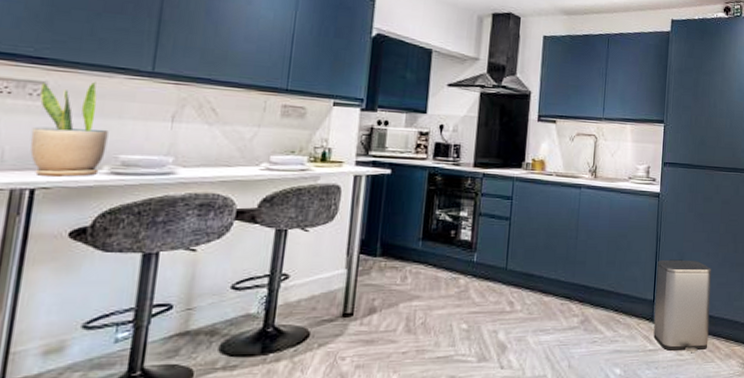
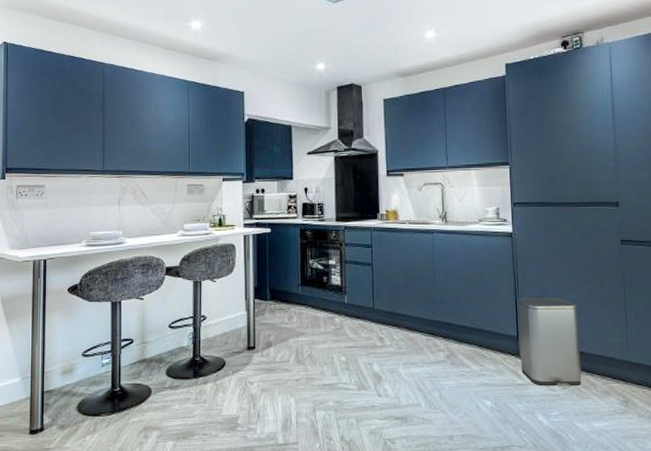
potted plant: present [30,81,109,177] -> none [40,181,82,250]

